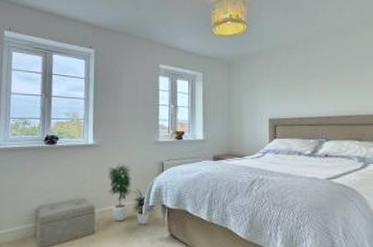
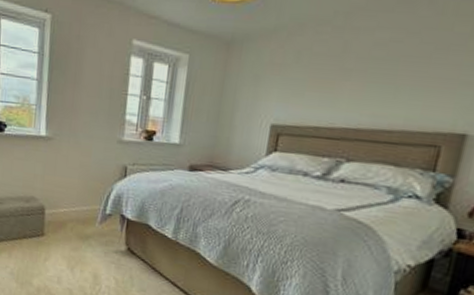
potted plant: present [108,163,155,225] -> none [61,162,112,234]

